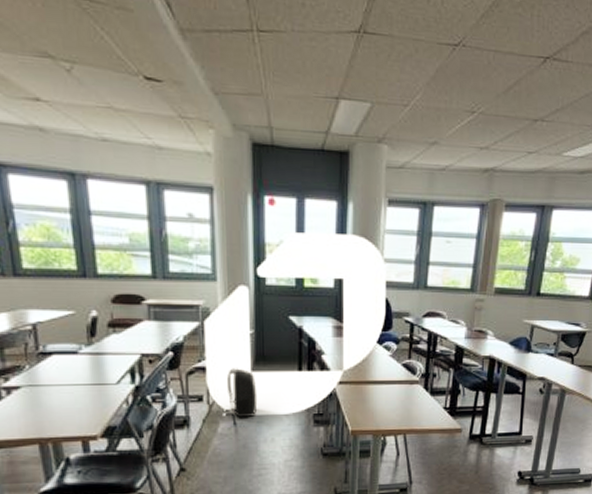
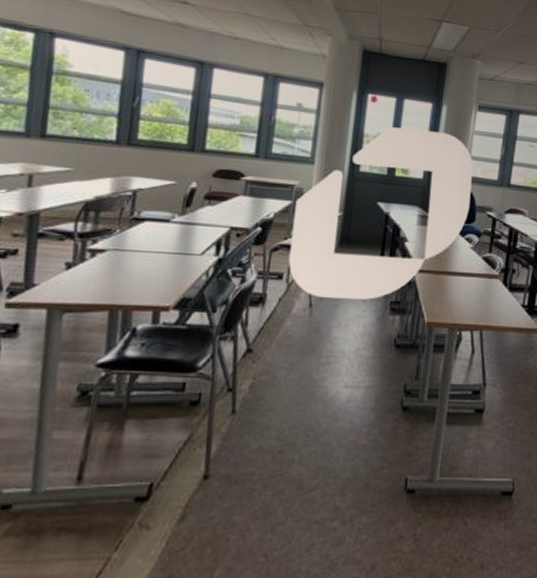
backpack: present [225,368,258,419] -> none [303,248,338,301]

